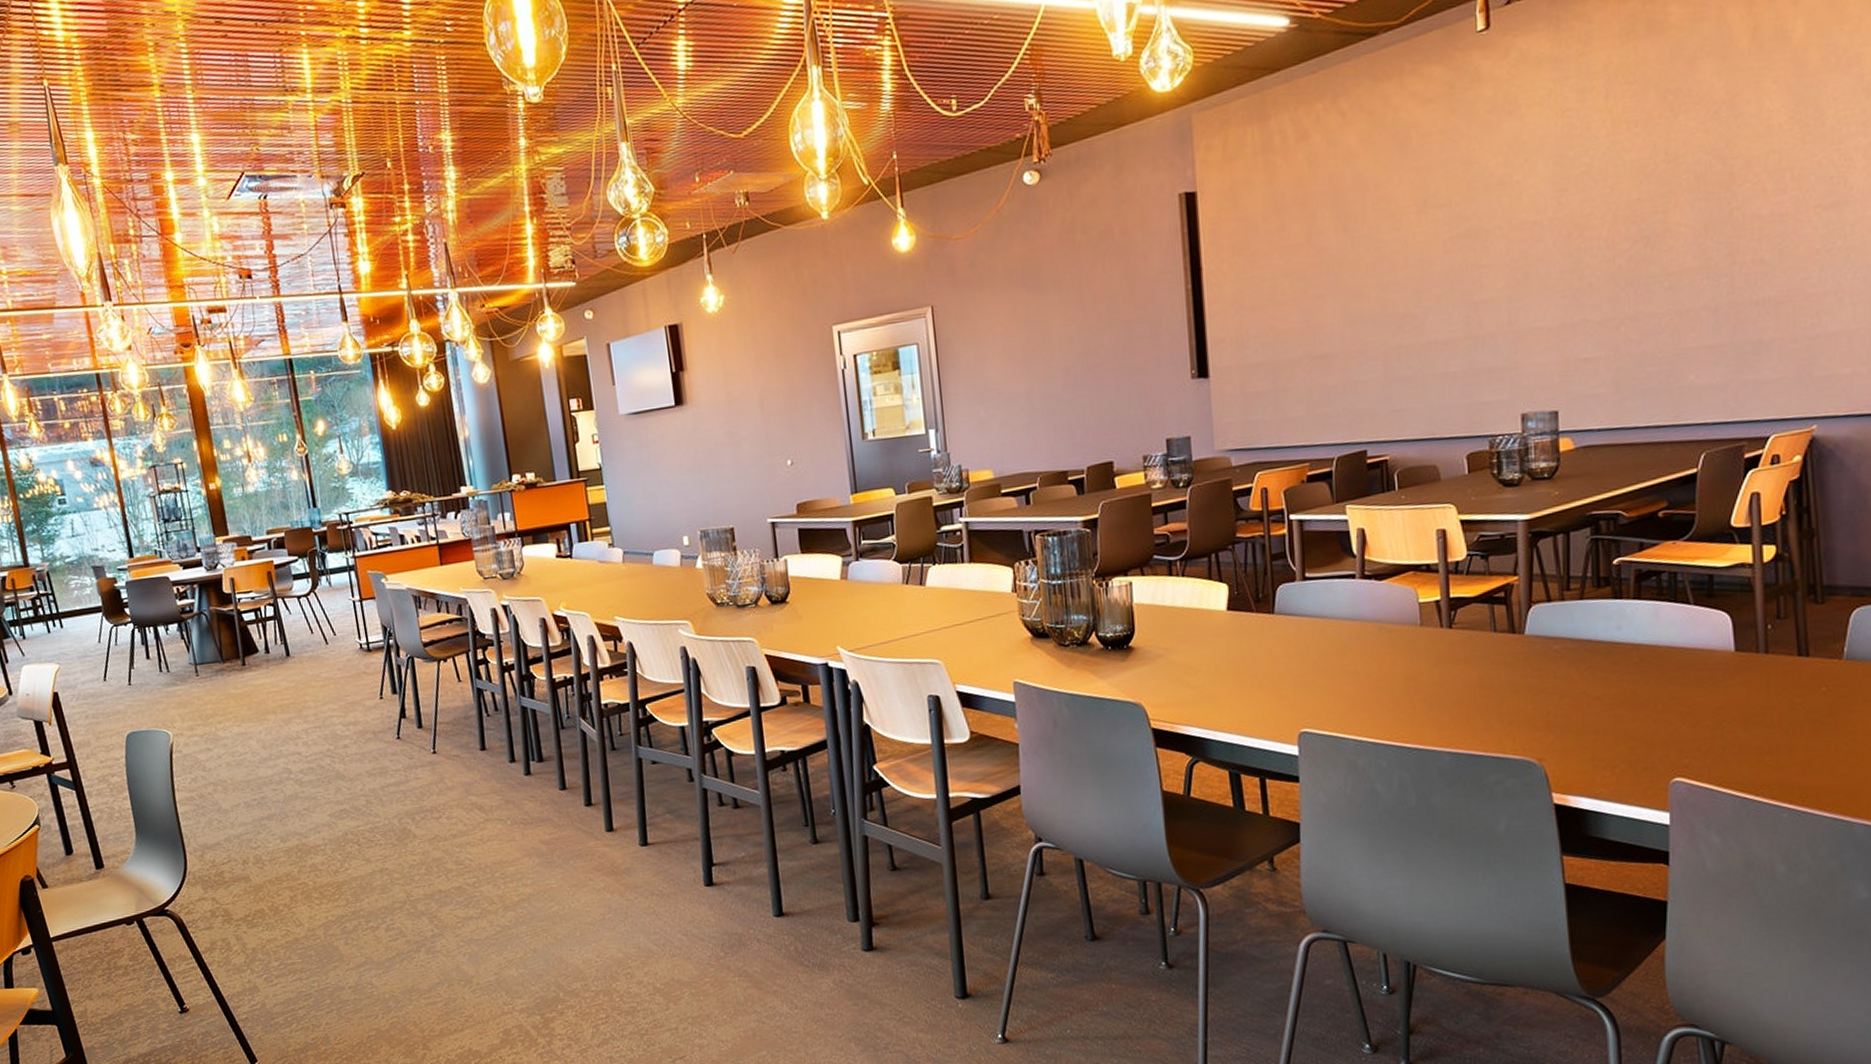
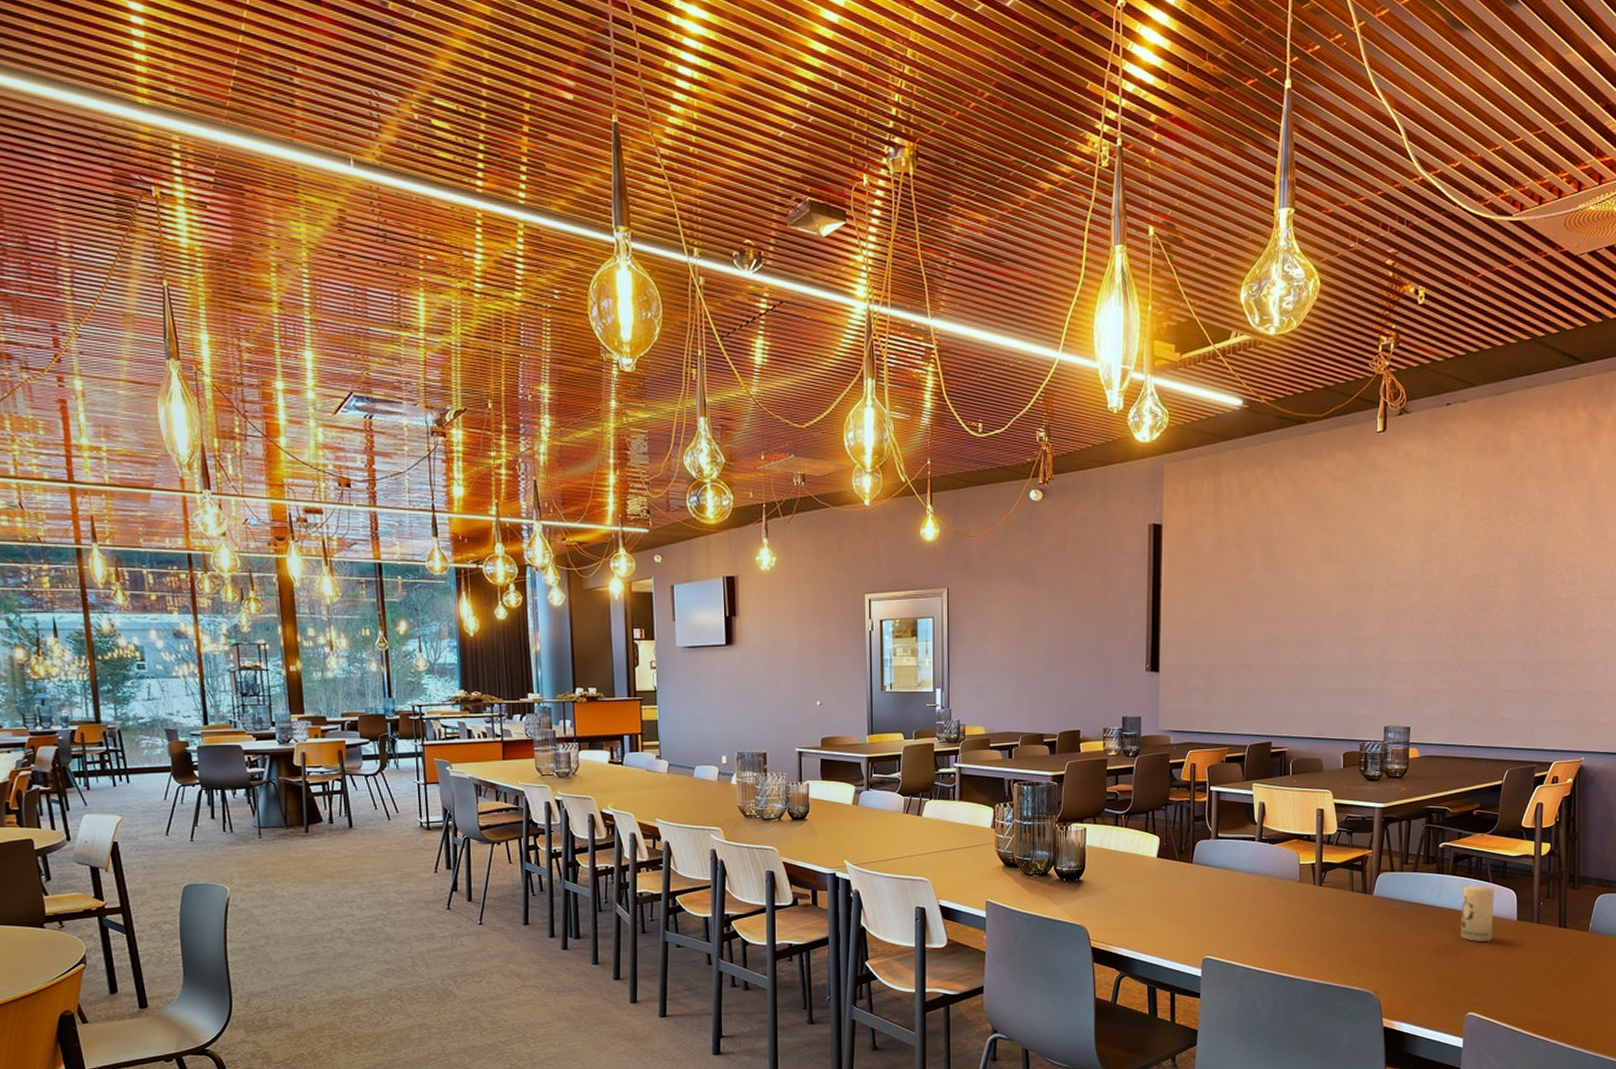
candle: none [1652,609,1701,684] -> present [1460,884,1495,942]

